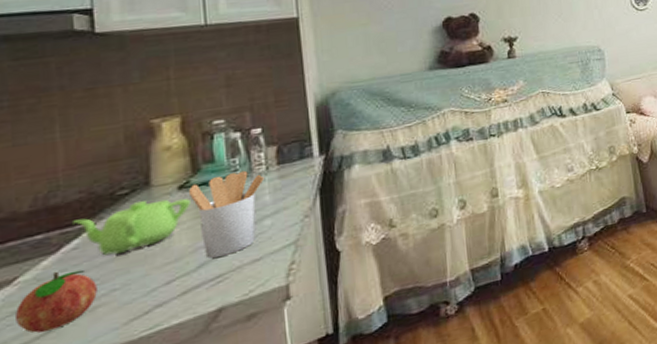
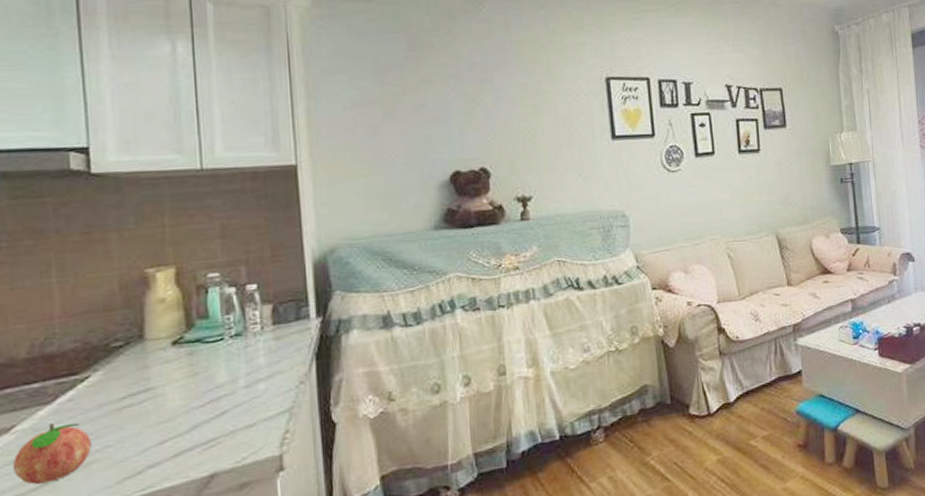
teapot: present [73,198,191,256] -> none [68,354,184,410]
utensil holder: present [188,170,264,259] -> none [181,328,259,421]

